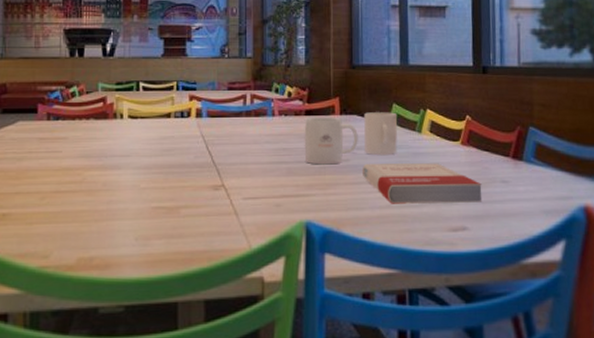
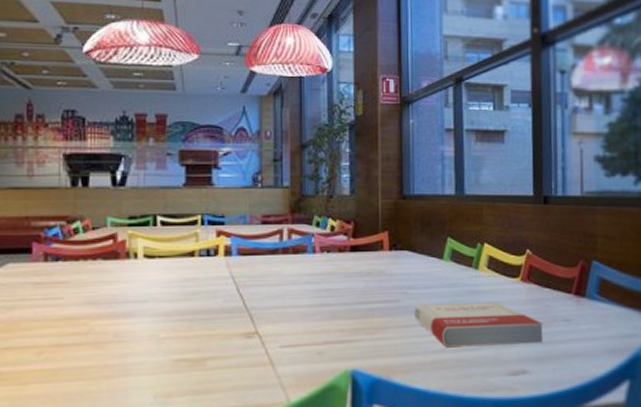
mug: present [304,118,358,165] -> none [349,254,410,307]
cup: present [363,112,398,156] -> none [415,247,453,295]

